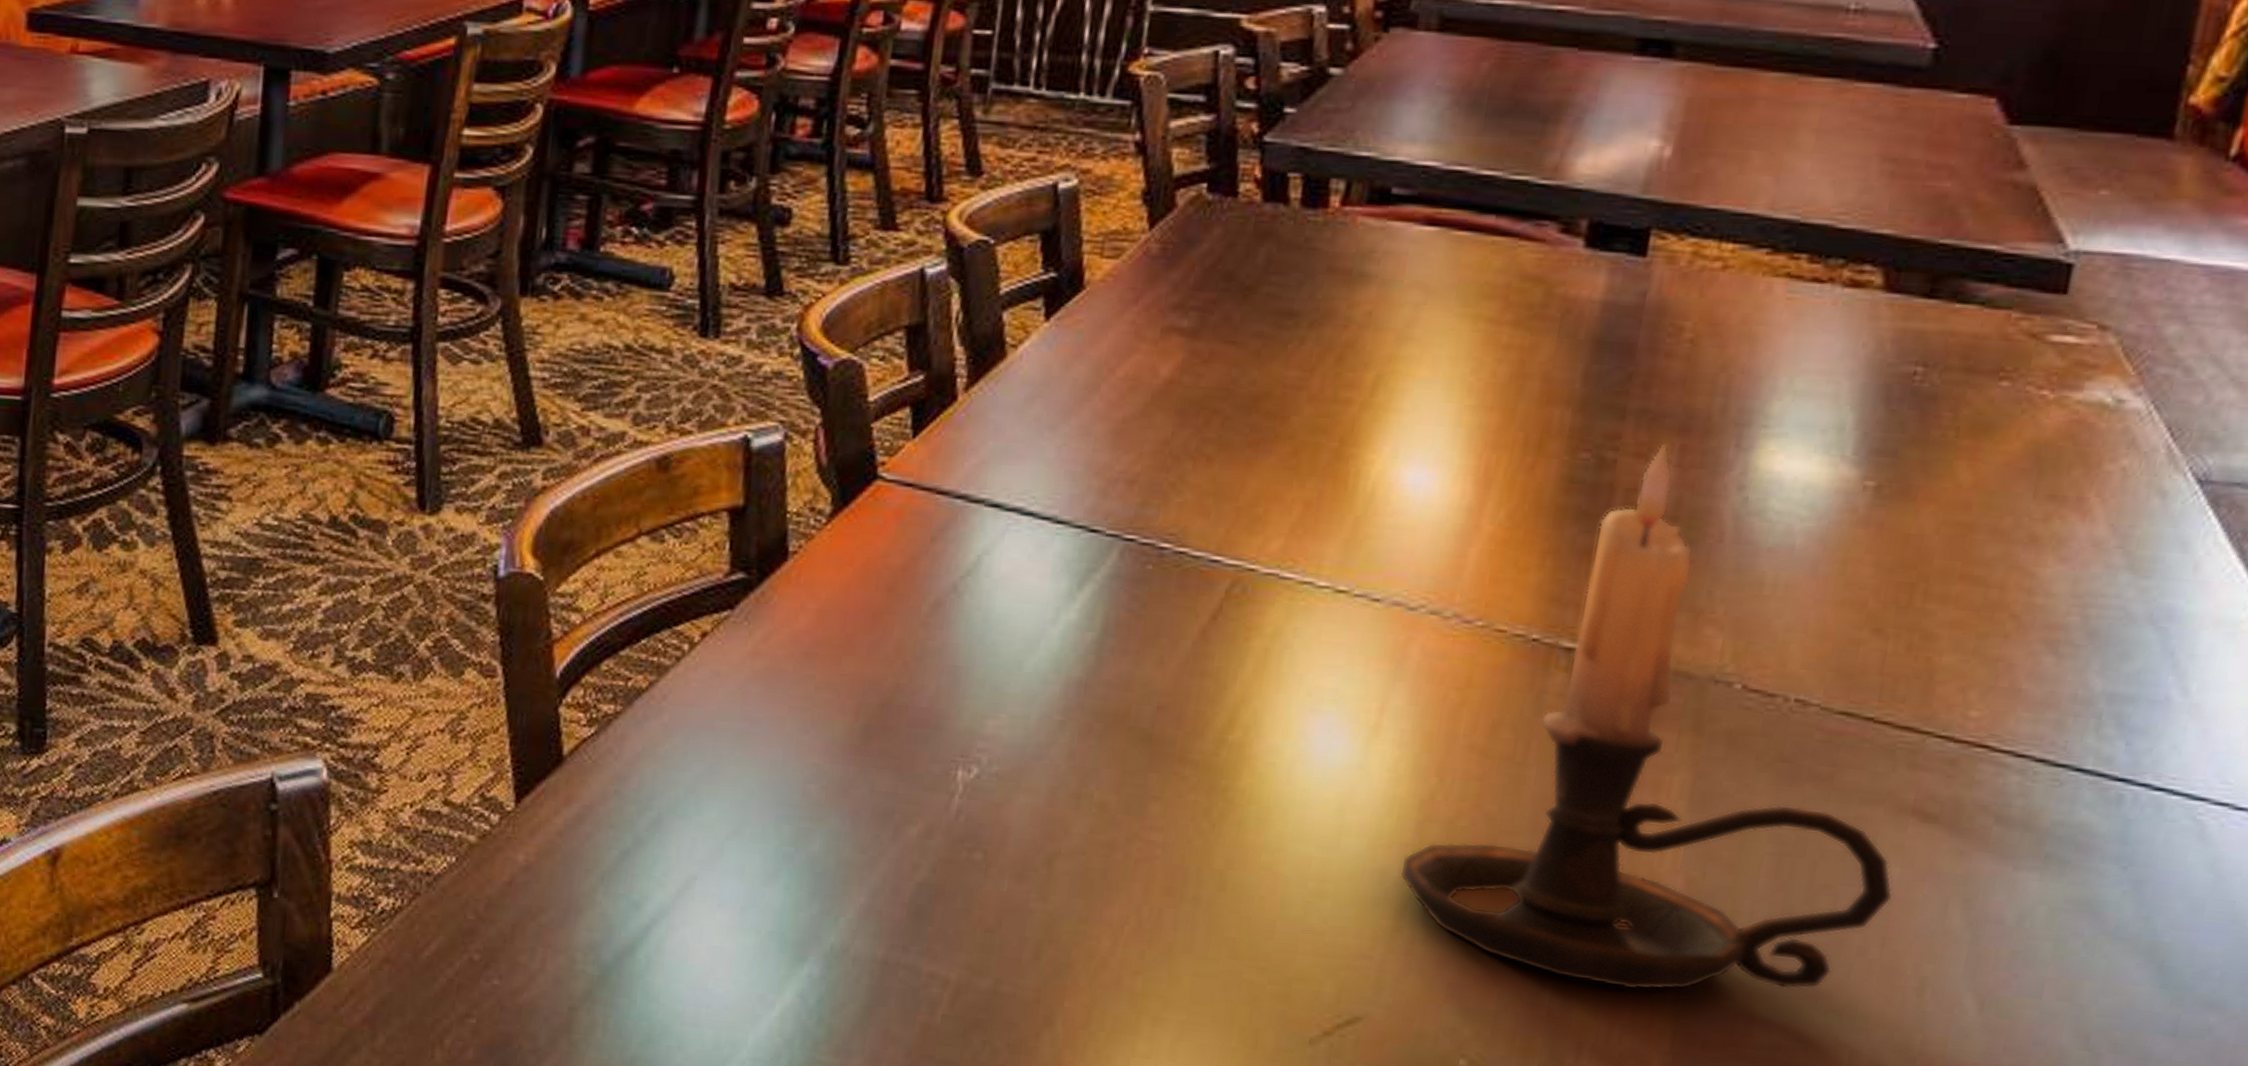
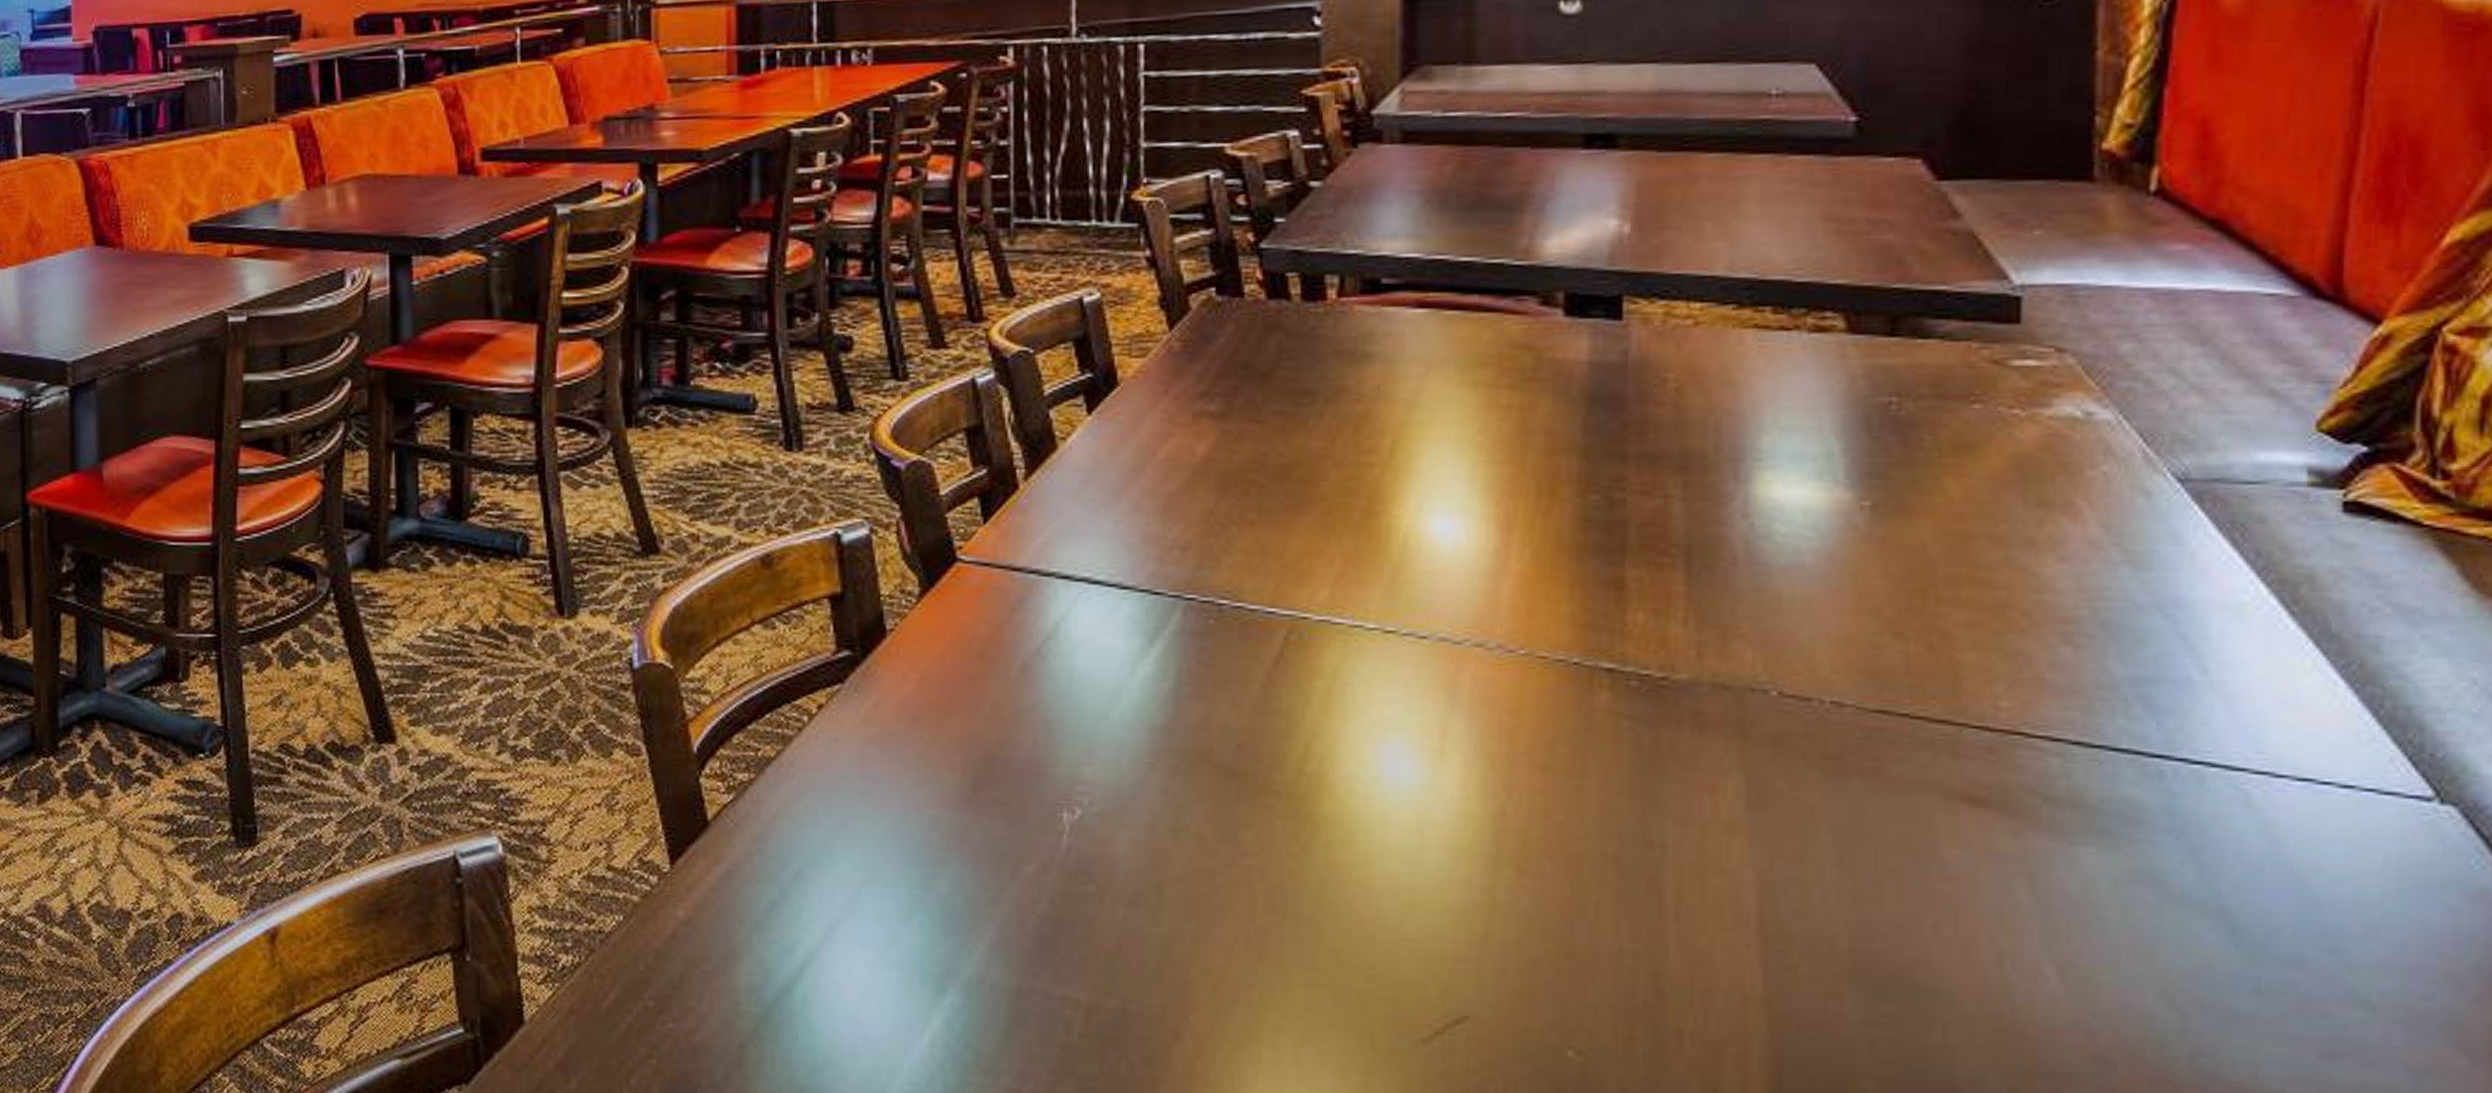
candle holder: present [1399,442,1894,991] -> none [1483,480,1957,977]

